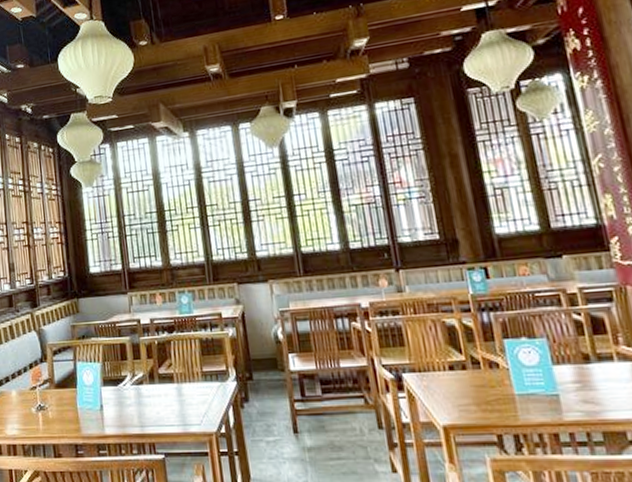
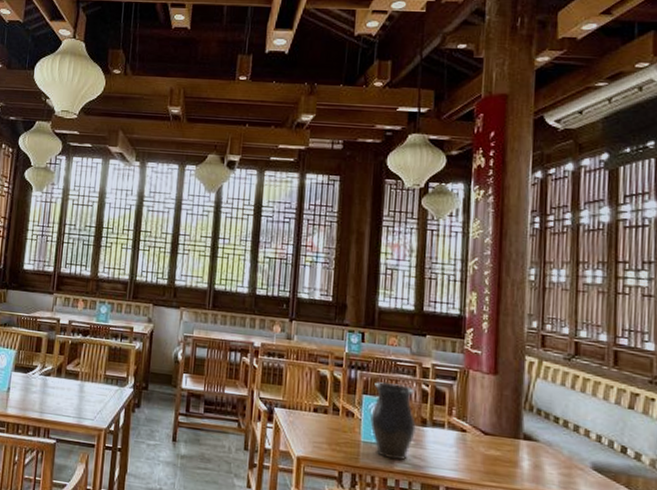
vase: none [514,319,580,410] -> present [370,382,417,461]

